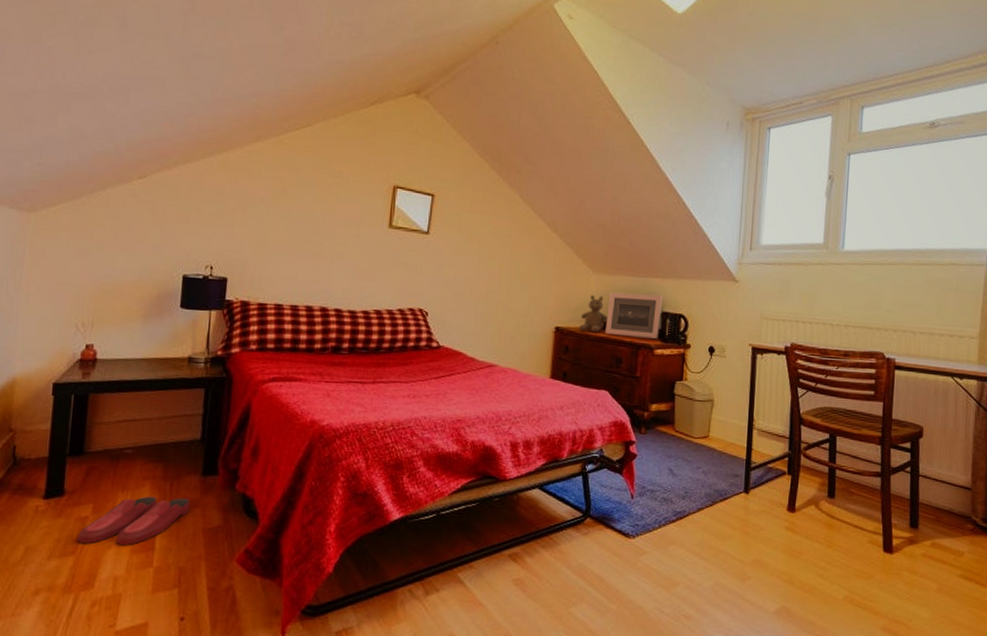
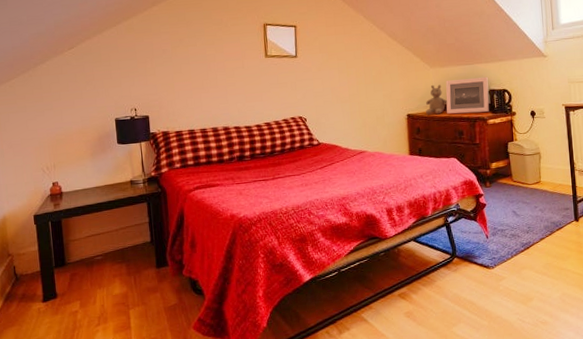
slippers: present [77,496,191,546] -> none [73,286,152,332]

